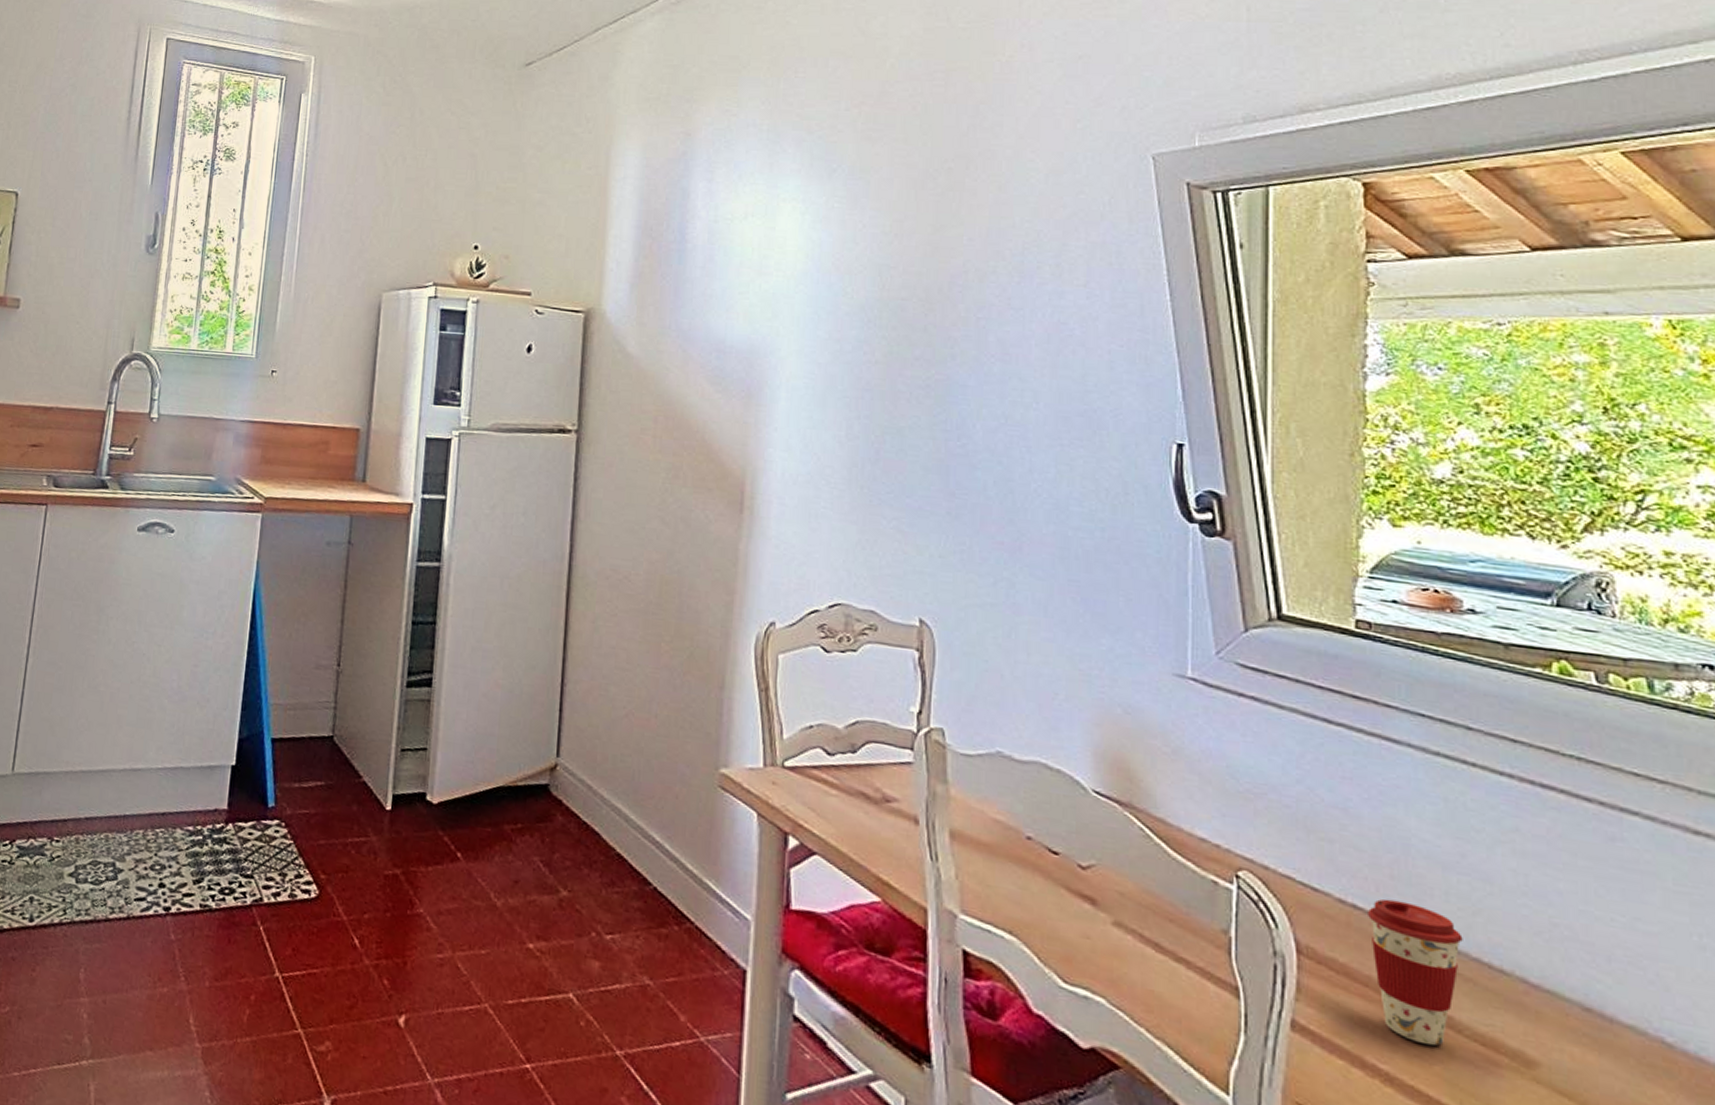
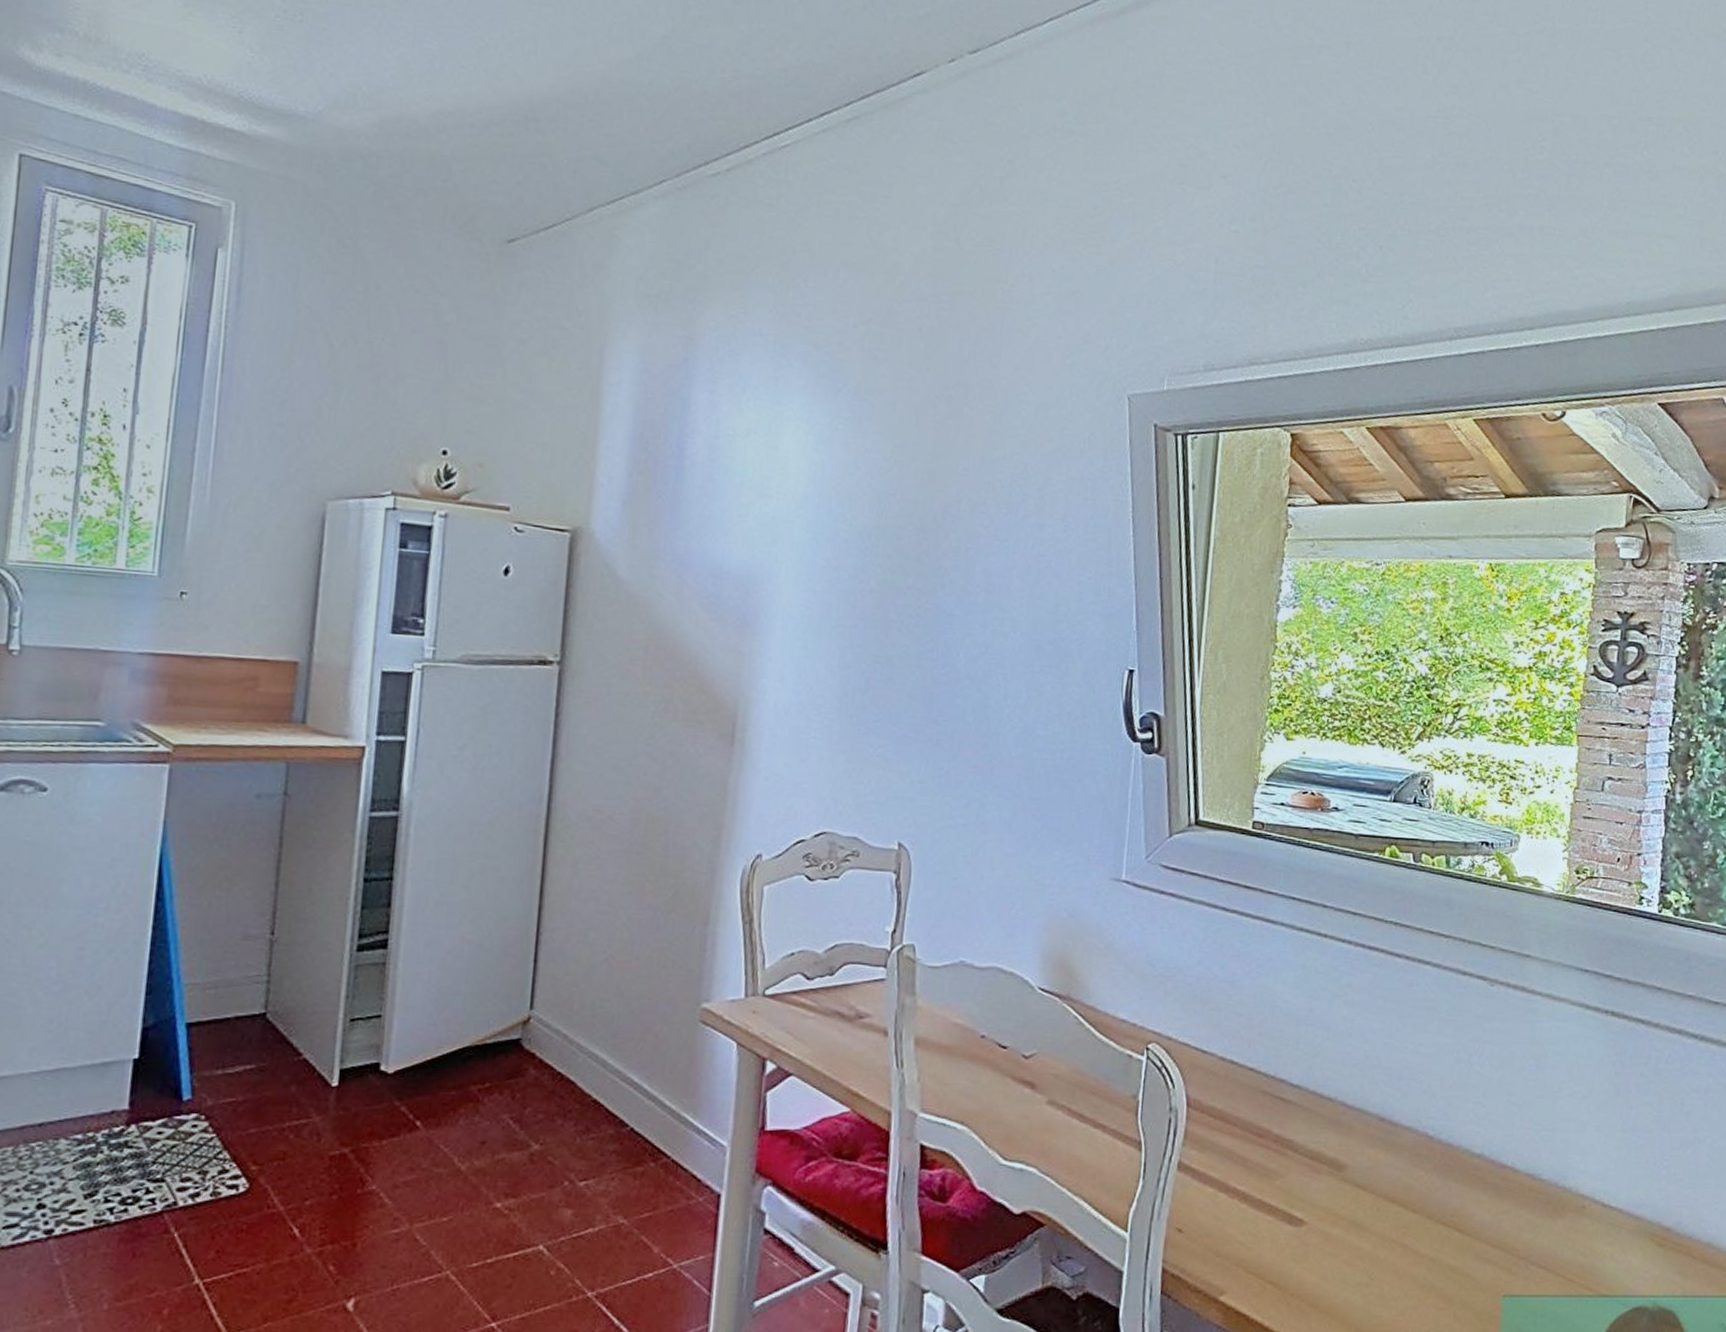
coffee cup: present [1368,898,1463,1046] -> none [1241,1052,1305,1164]

